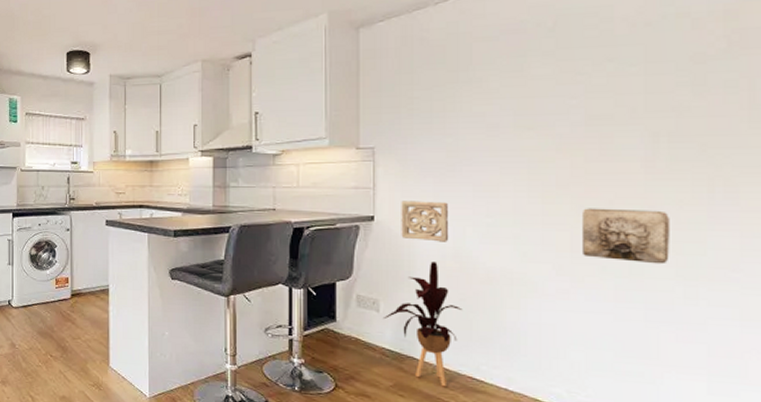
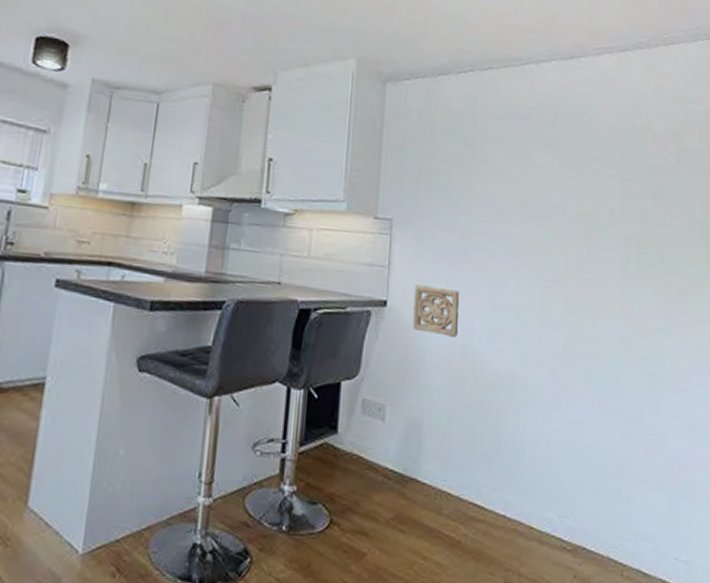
house plant: present [382,262,463,387] -> none [388,360,468,517]
wall relief: present [583,208,670,265] -> none [573,308,639,372]

